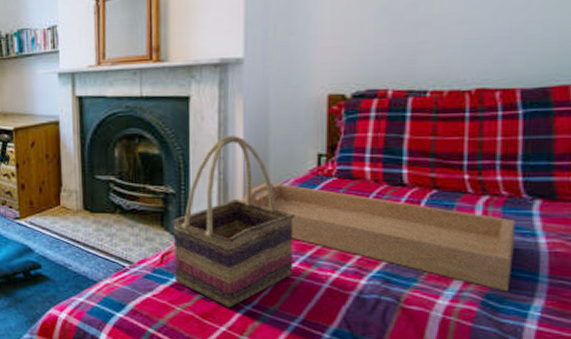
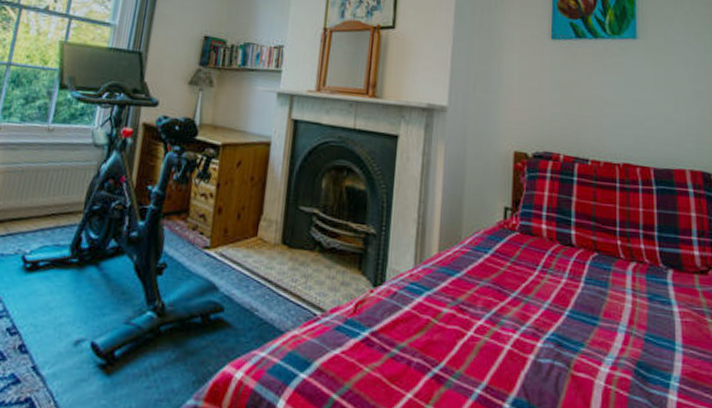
woven basket: present [171,136,295,308] -> none [367,179,483,370]
serving tray: present [242,182,516,292] -> none [437,230,656,361]

